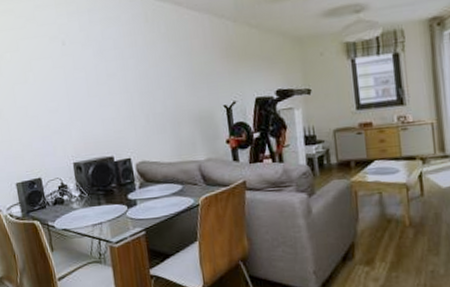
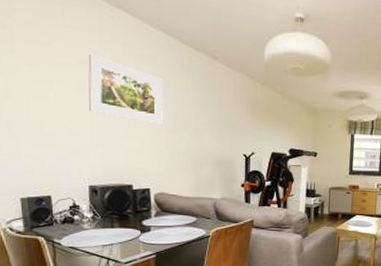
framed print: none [58,28,135,88] -> present [88,53,163,124]

